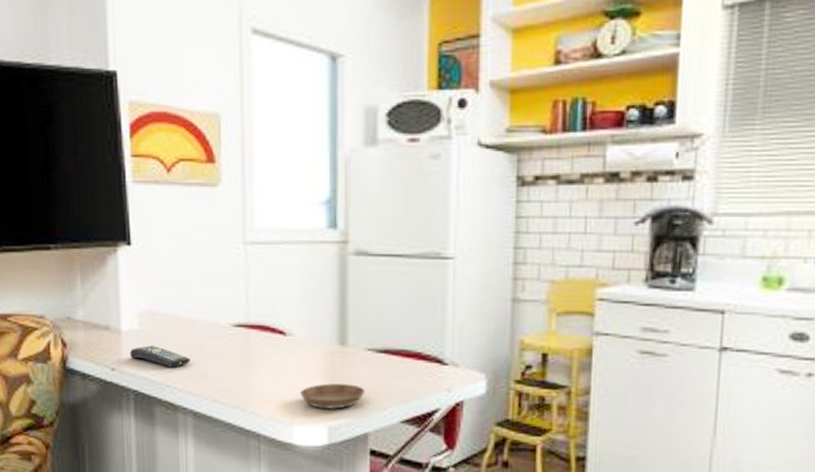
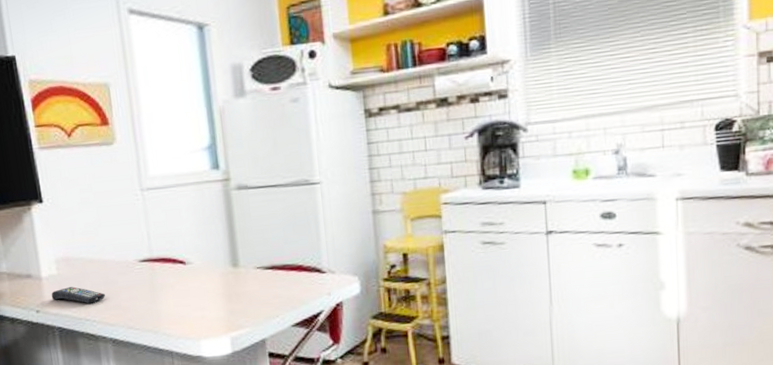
saucer: present [299,382,365,410] -> none [203,299,259,324]

